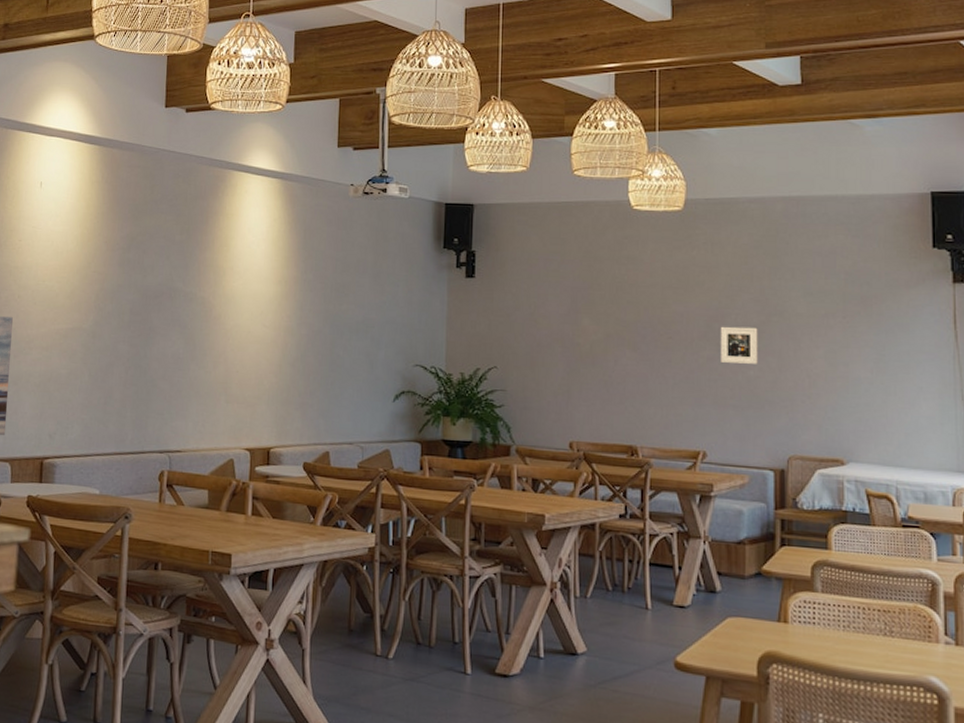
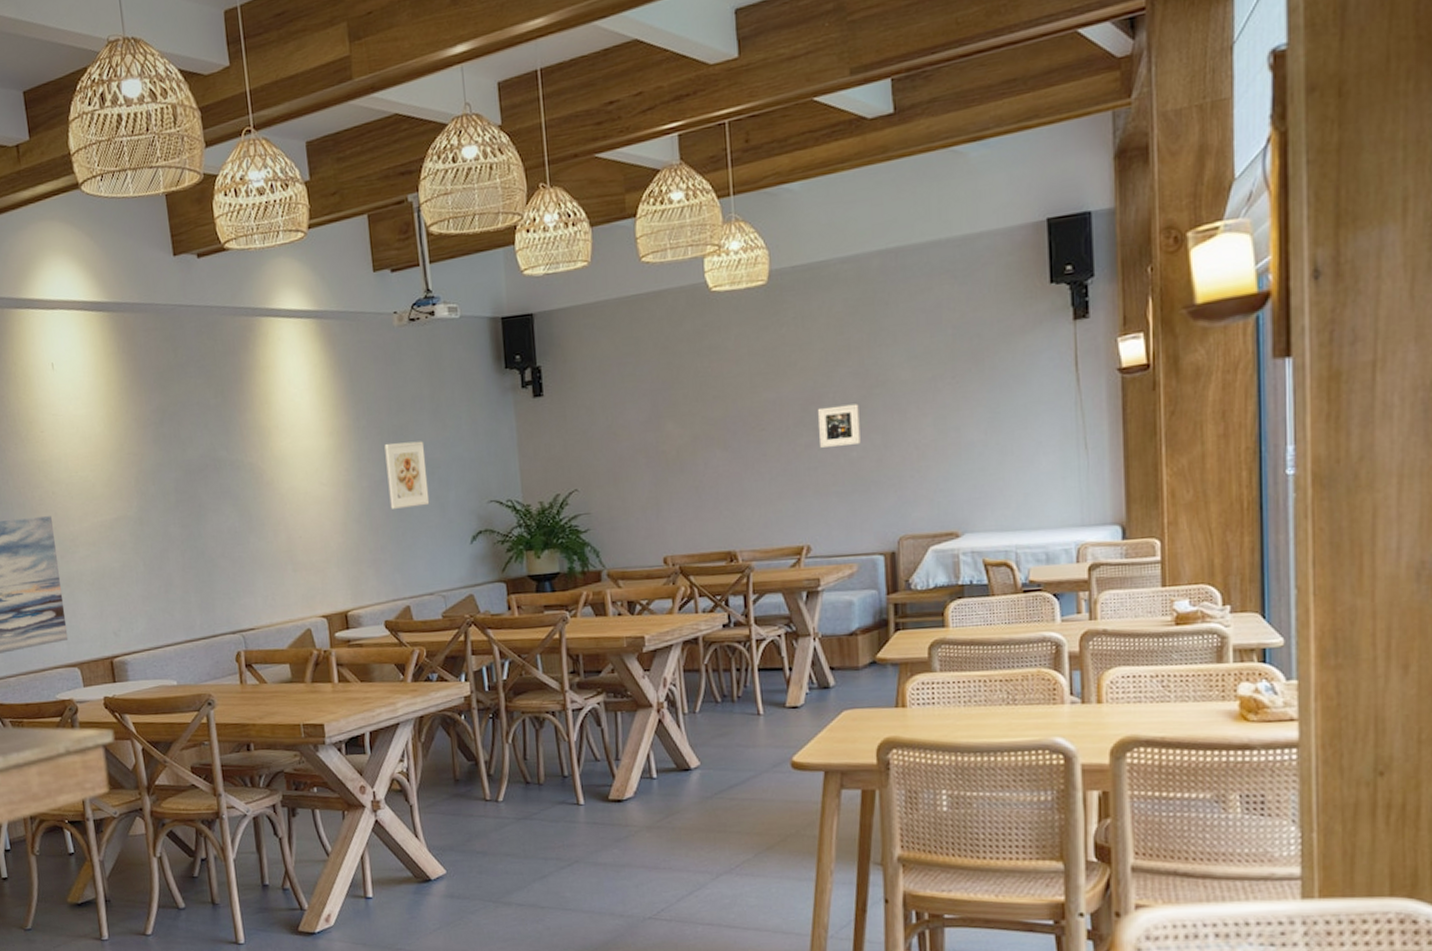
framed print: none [324,298,363,360] -> present [384,441,430,509]

